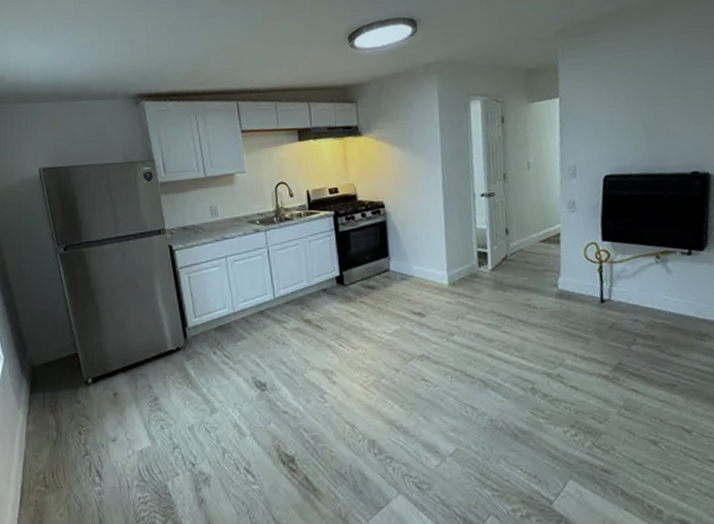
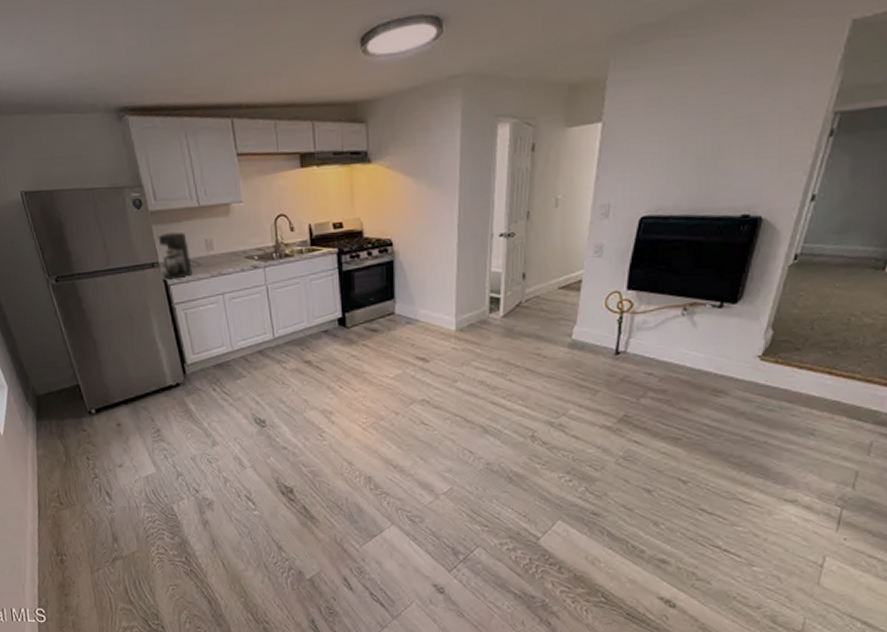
coffee maker: none [165,200,197,245] -> present [158,232,193,280]

